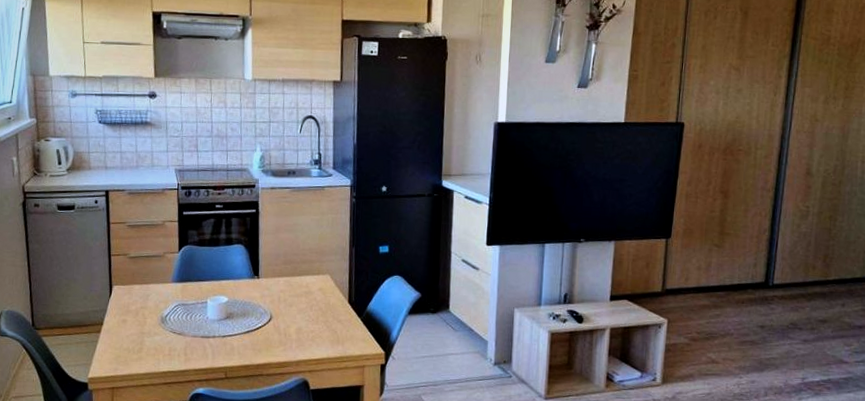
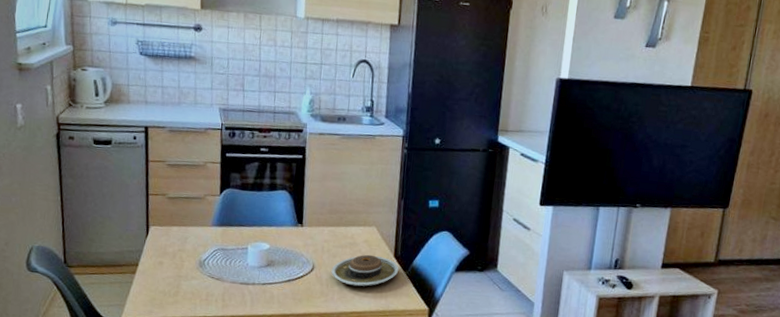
plate: none [288,302,354,334] -> present [331,254,399,287]

